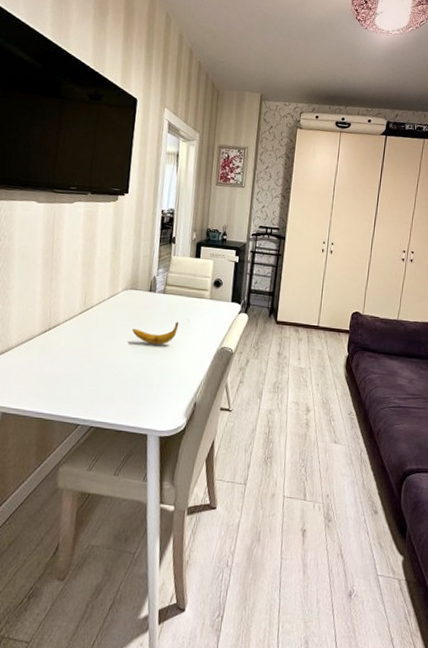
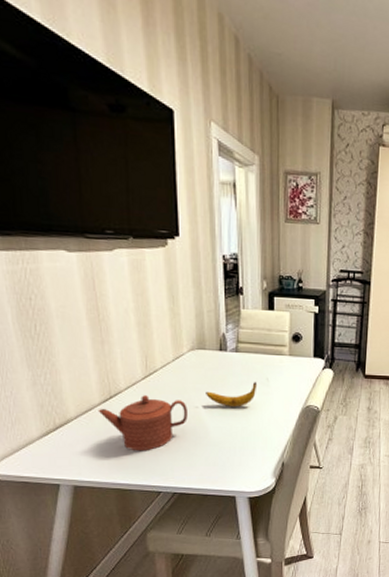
teapot: none [36,329,115,382] -> present [98,395,188,451]

